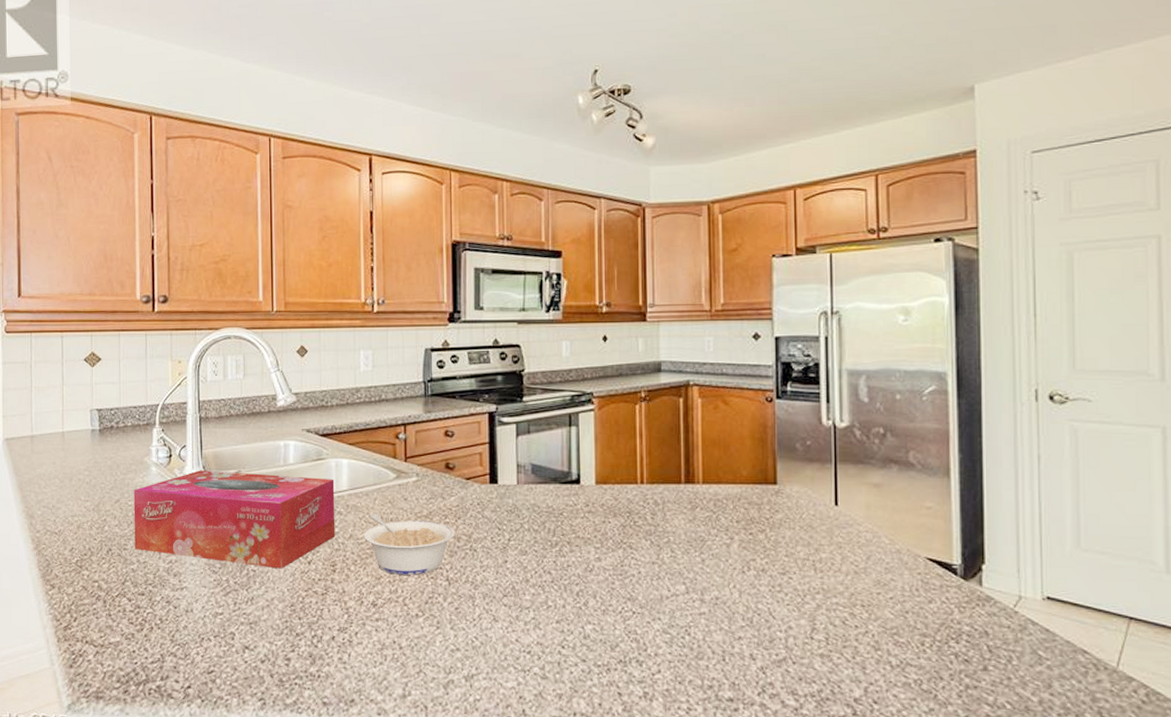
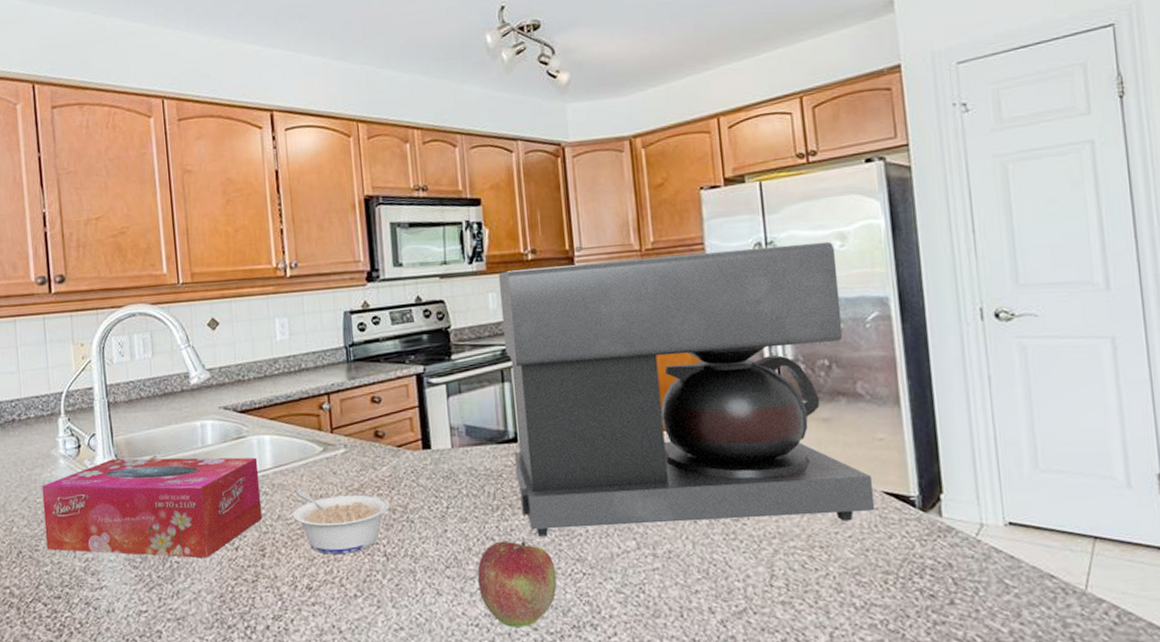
fruit: none [533,575,607,658] -> present [477,541,557,627]
coffee maker: none [573,315,918,583] -> present [498,241,875,536]

